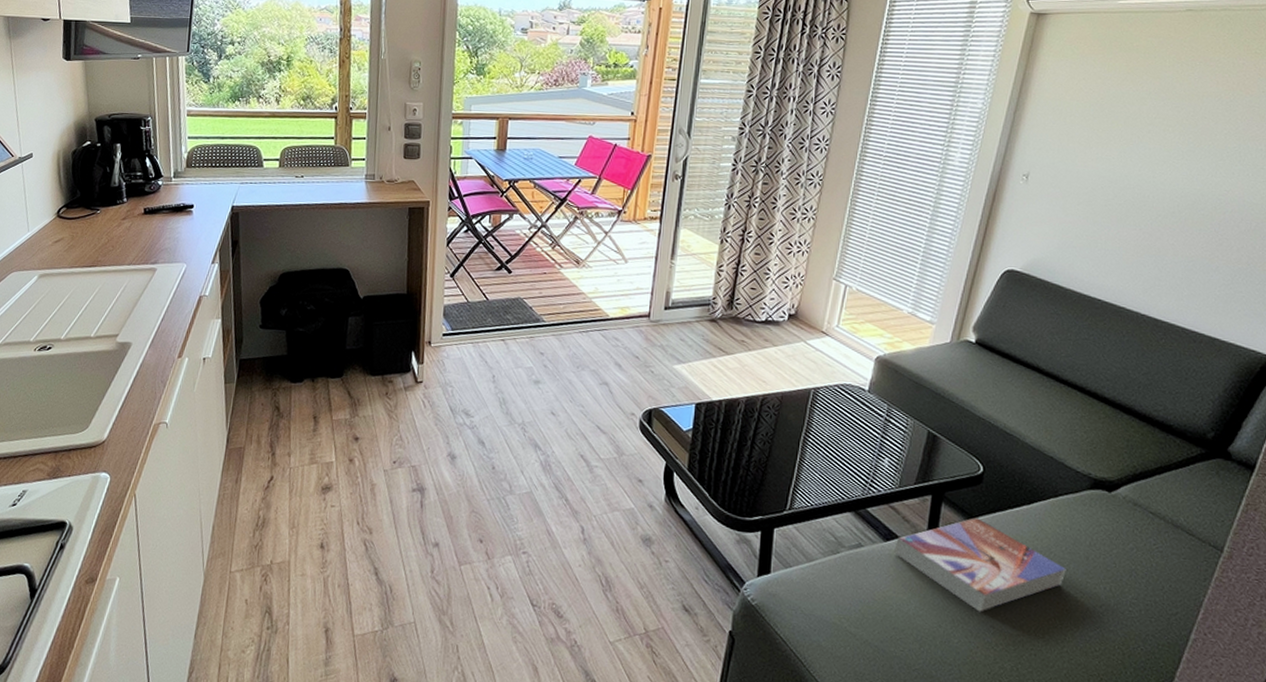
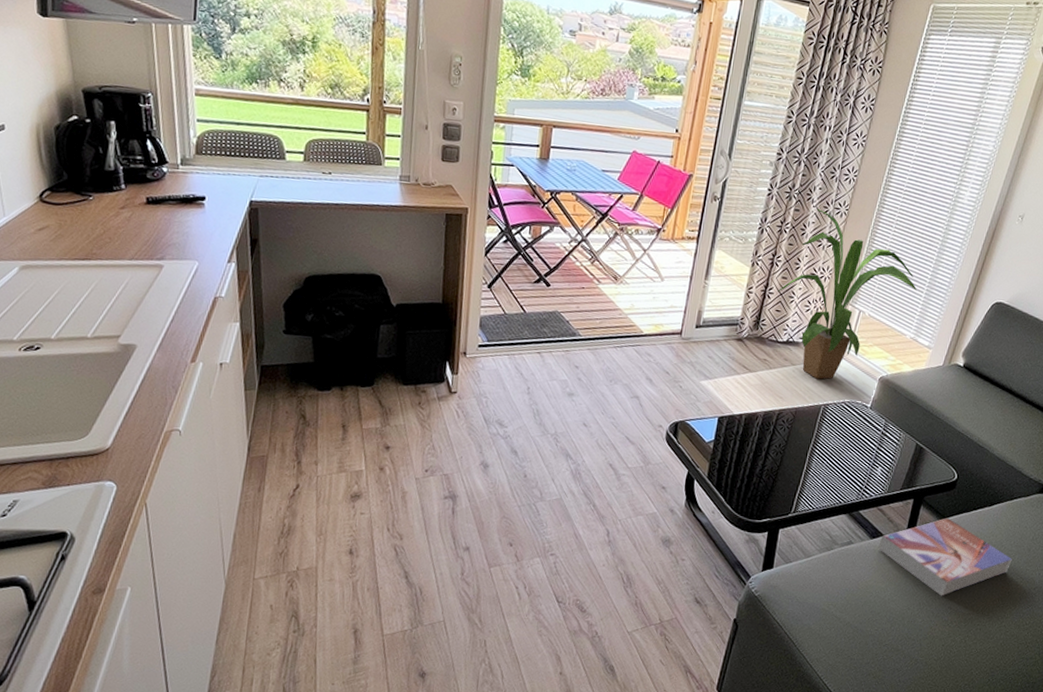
house plant: none [750,181,910,361] -> present [777,209,917,379]

